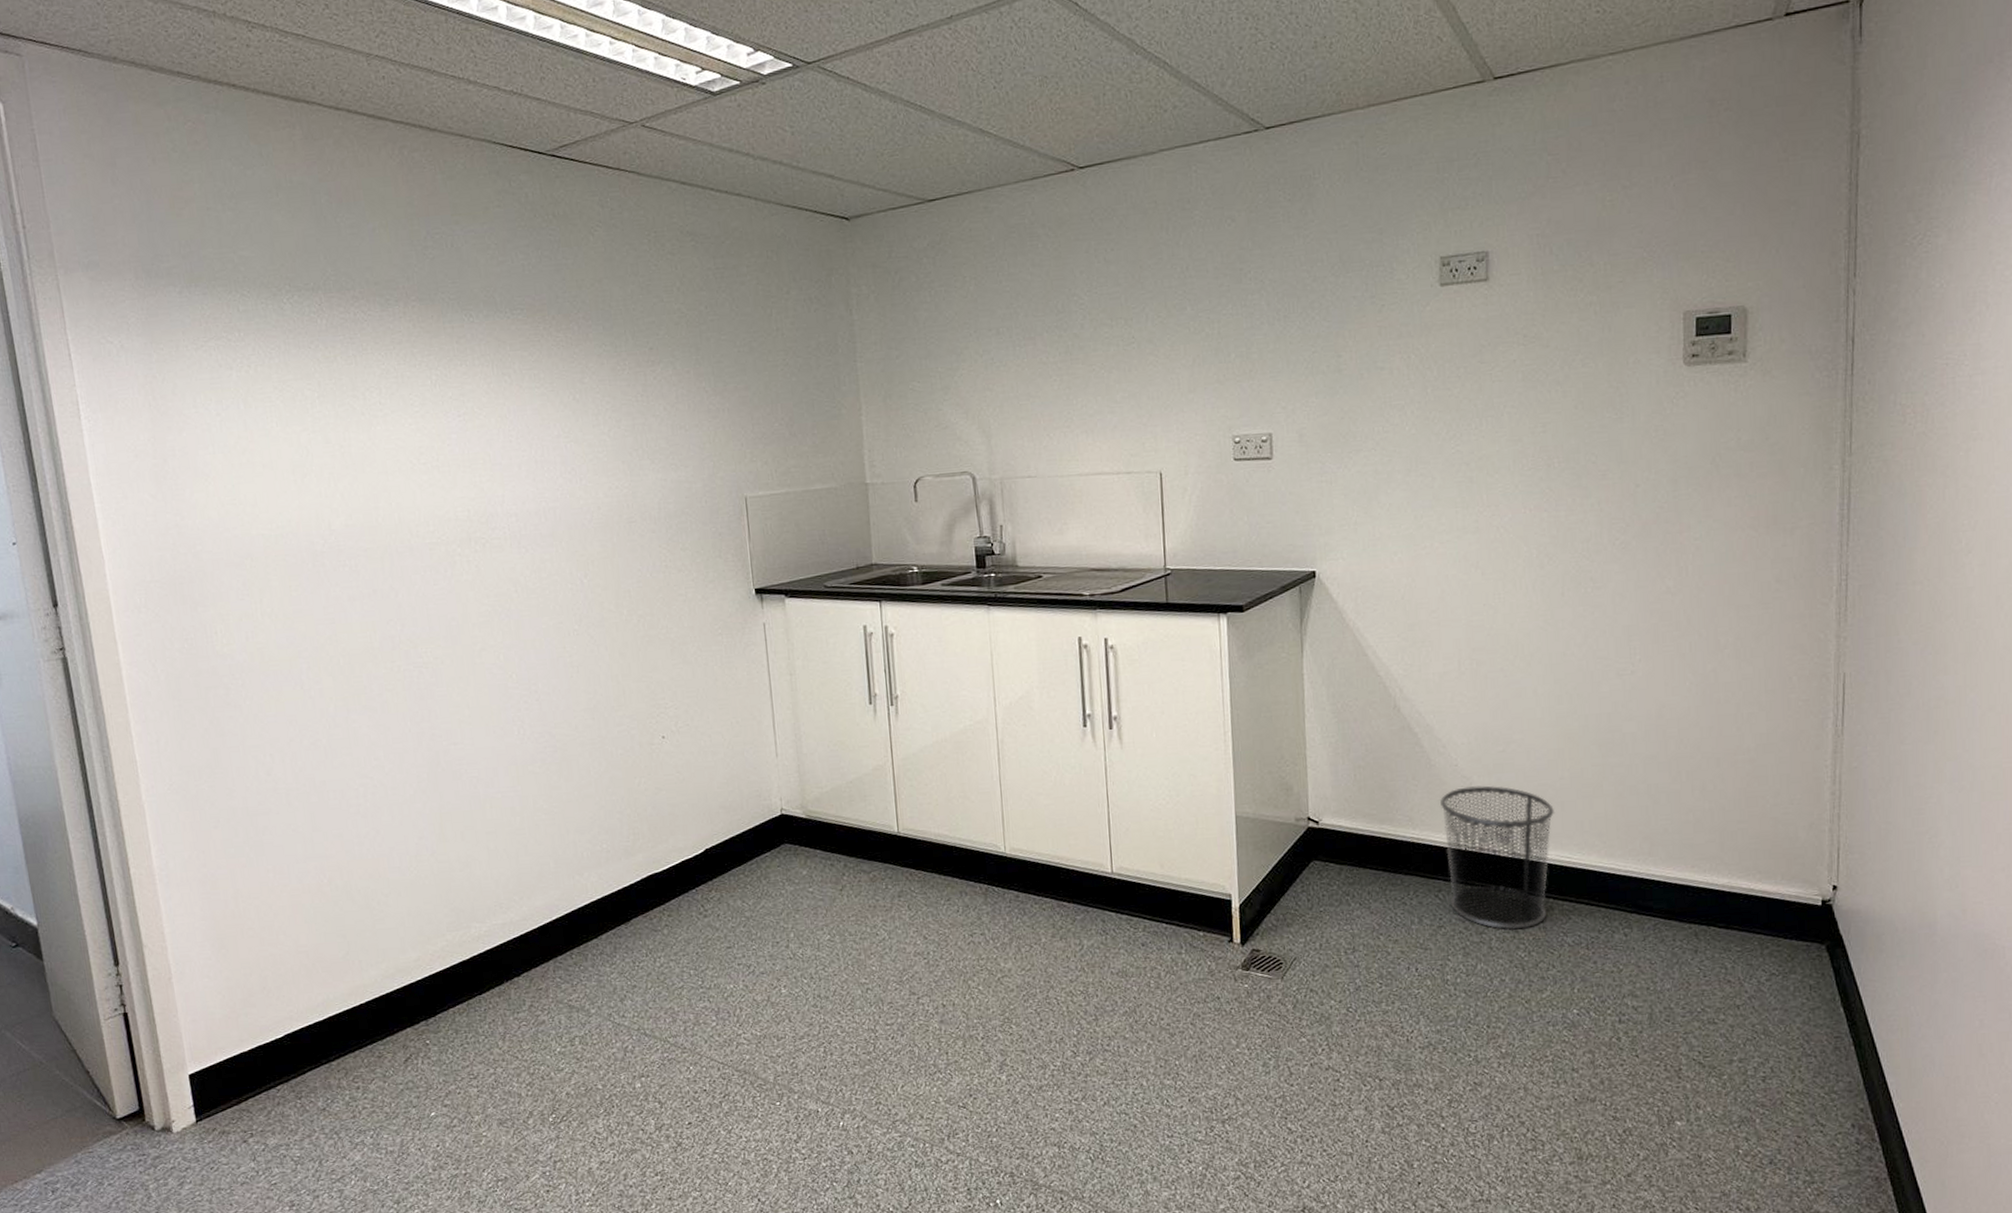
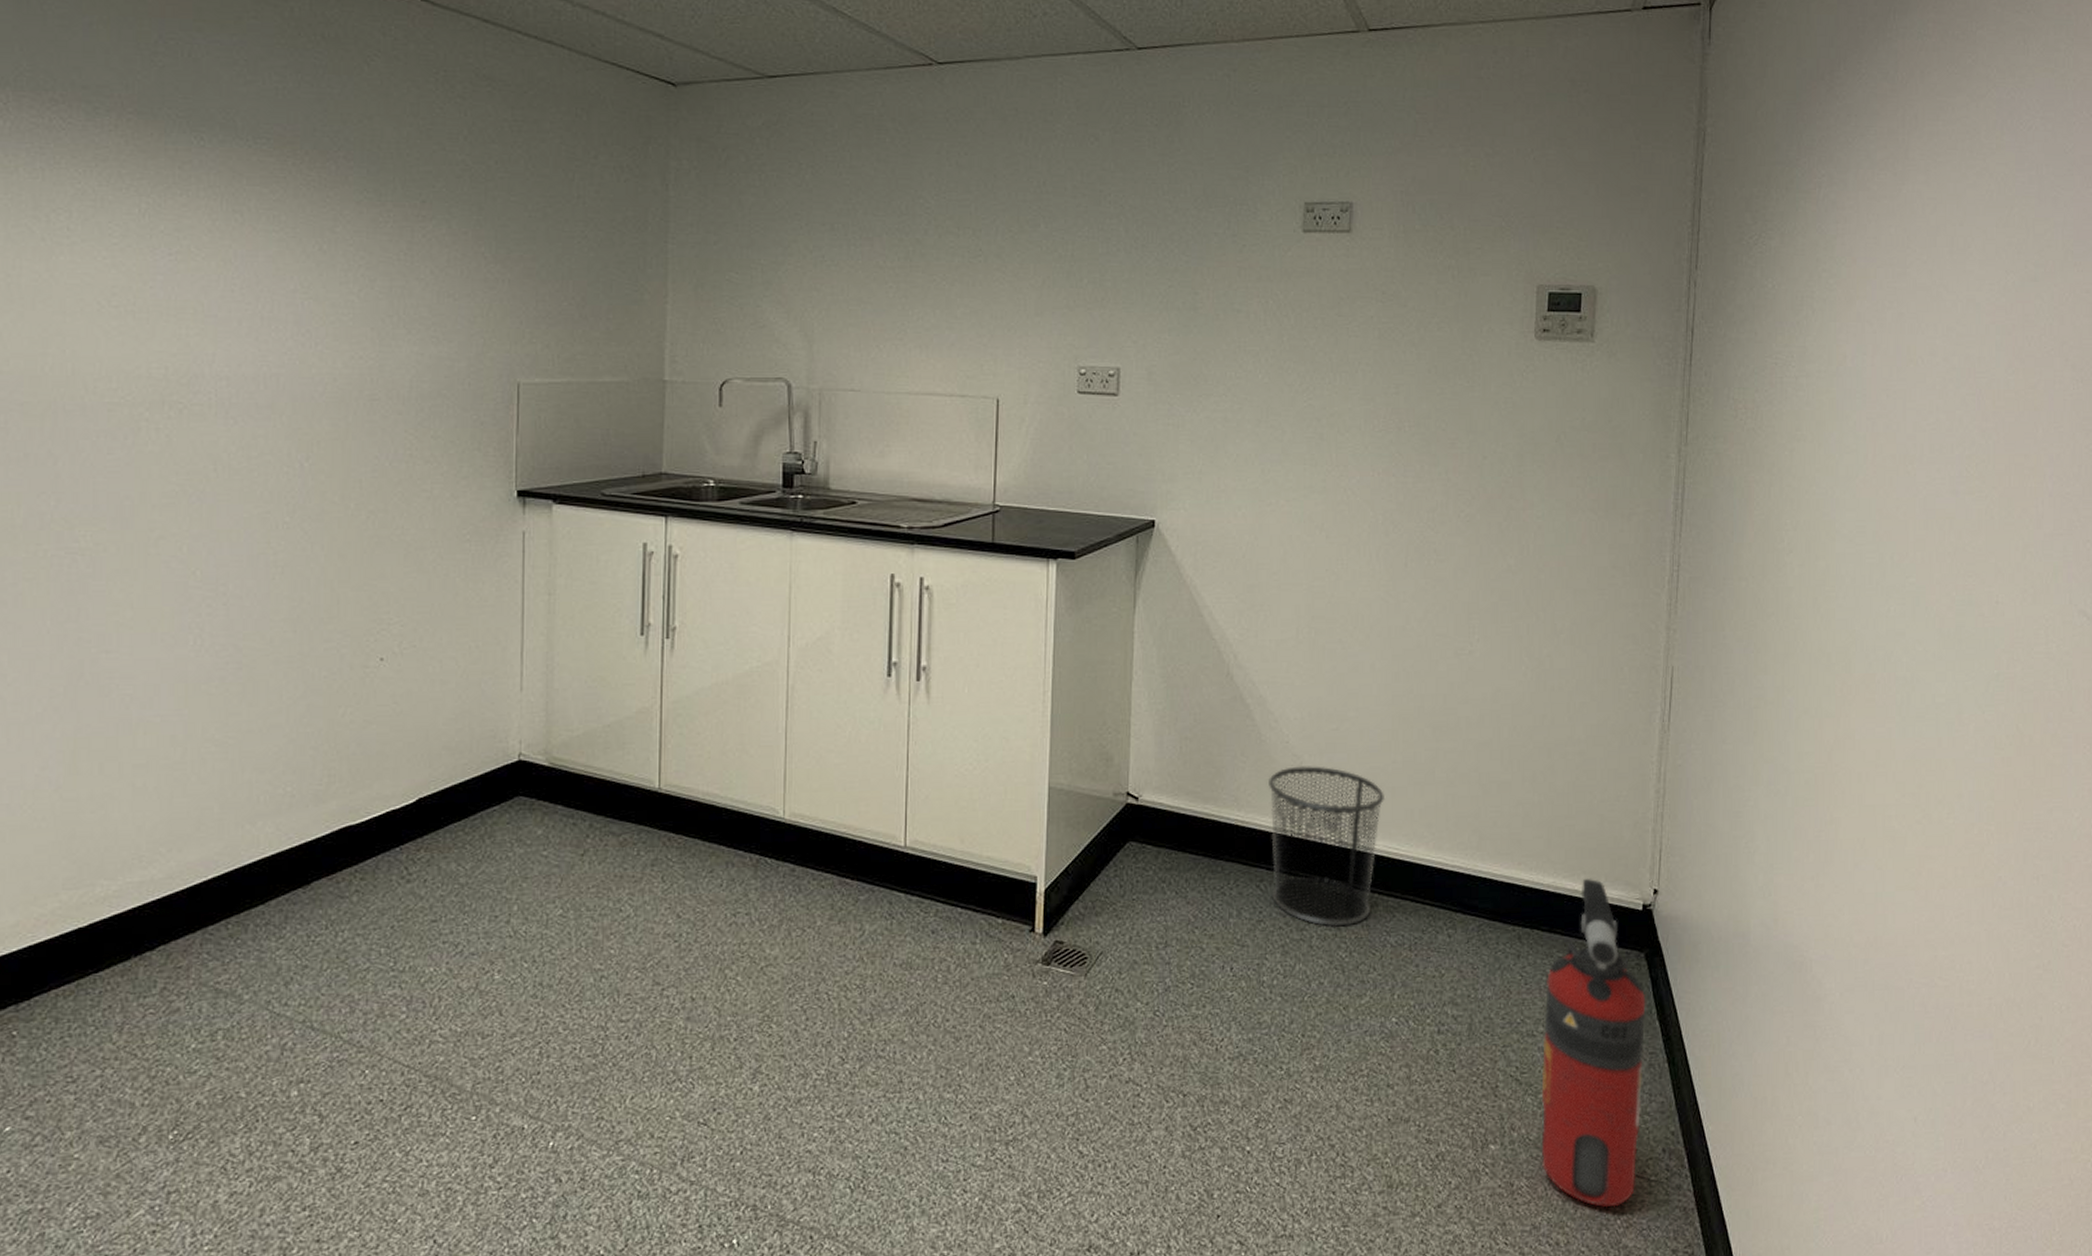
fire extinguisher: none [1725,877,1830,1177] -> present [1541,878,1646,1208]

